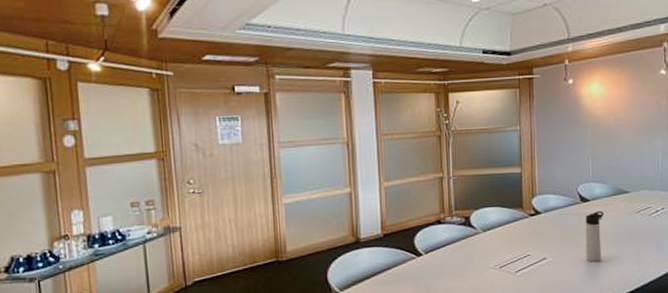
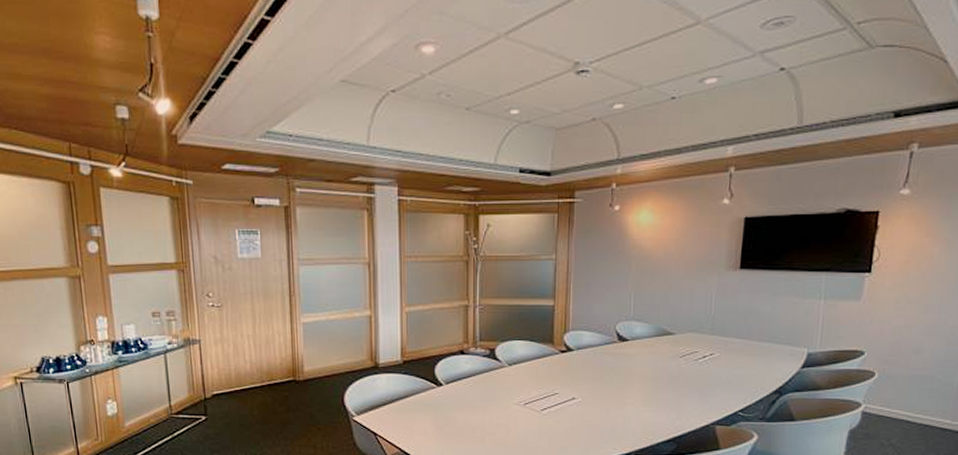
thermos bottle: present [585,211,604,262] -> none [620,352,643,406]

